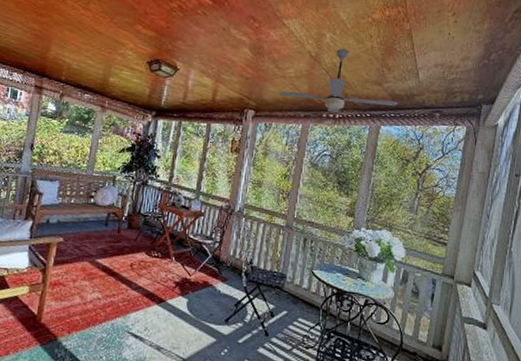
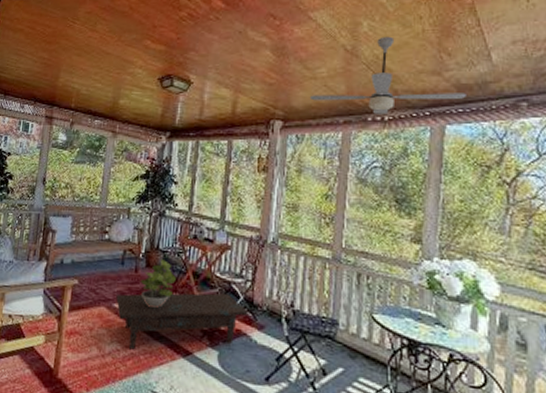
coffee table: none [99,251,215,298] -> present [116,293,249,350]
potted plant: none [121,221,155,264] -> present [140,258,176,309]

